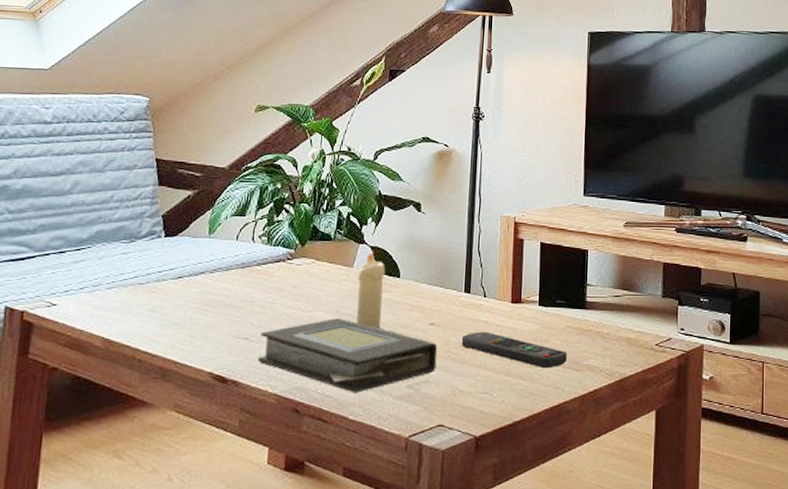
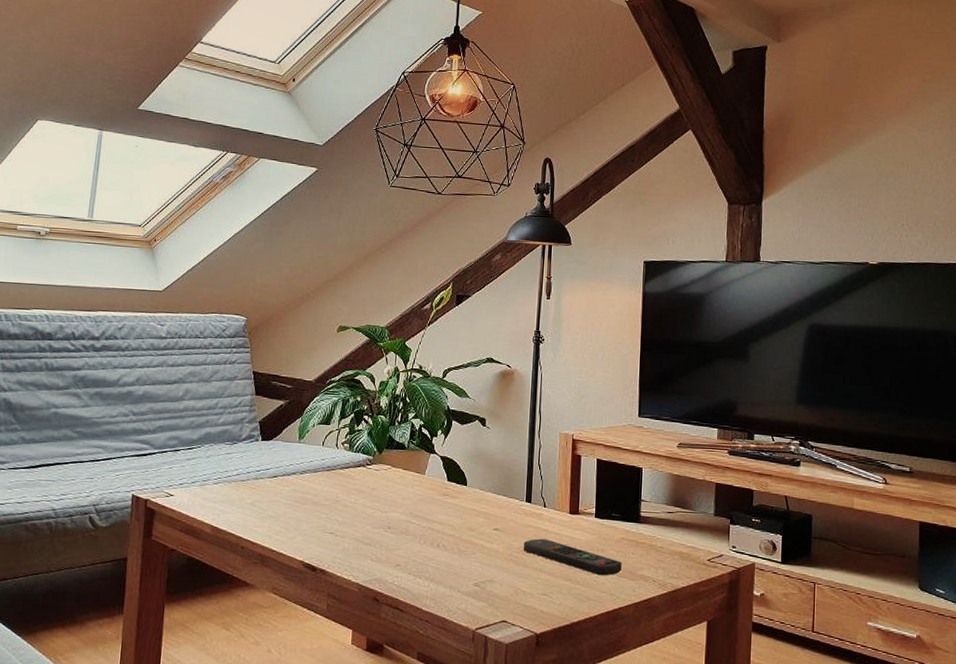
book: present [258,318,438,393] -> none [342,519,502,587]
candle: present [356,250,385,328] -> none [428,459,454,530]

